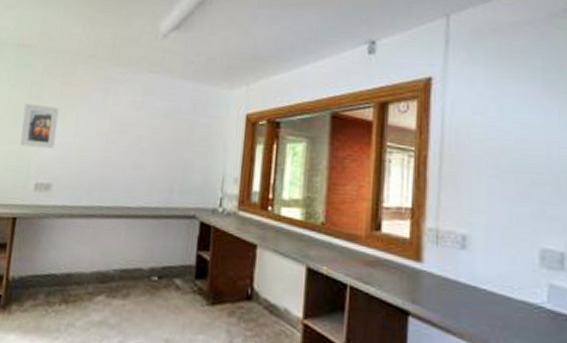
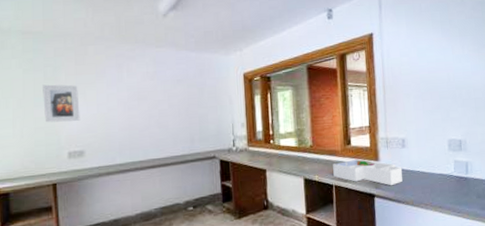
desk organizer: none [350,252,458,304] -> present [333,158,403,186]

